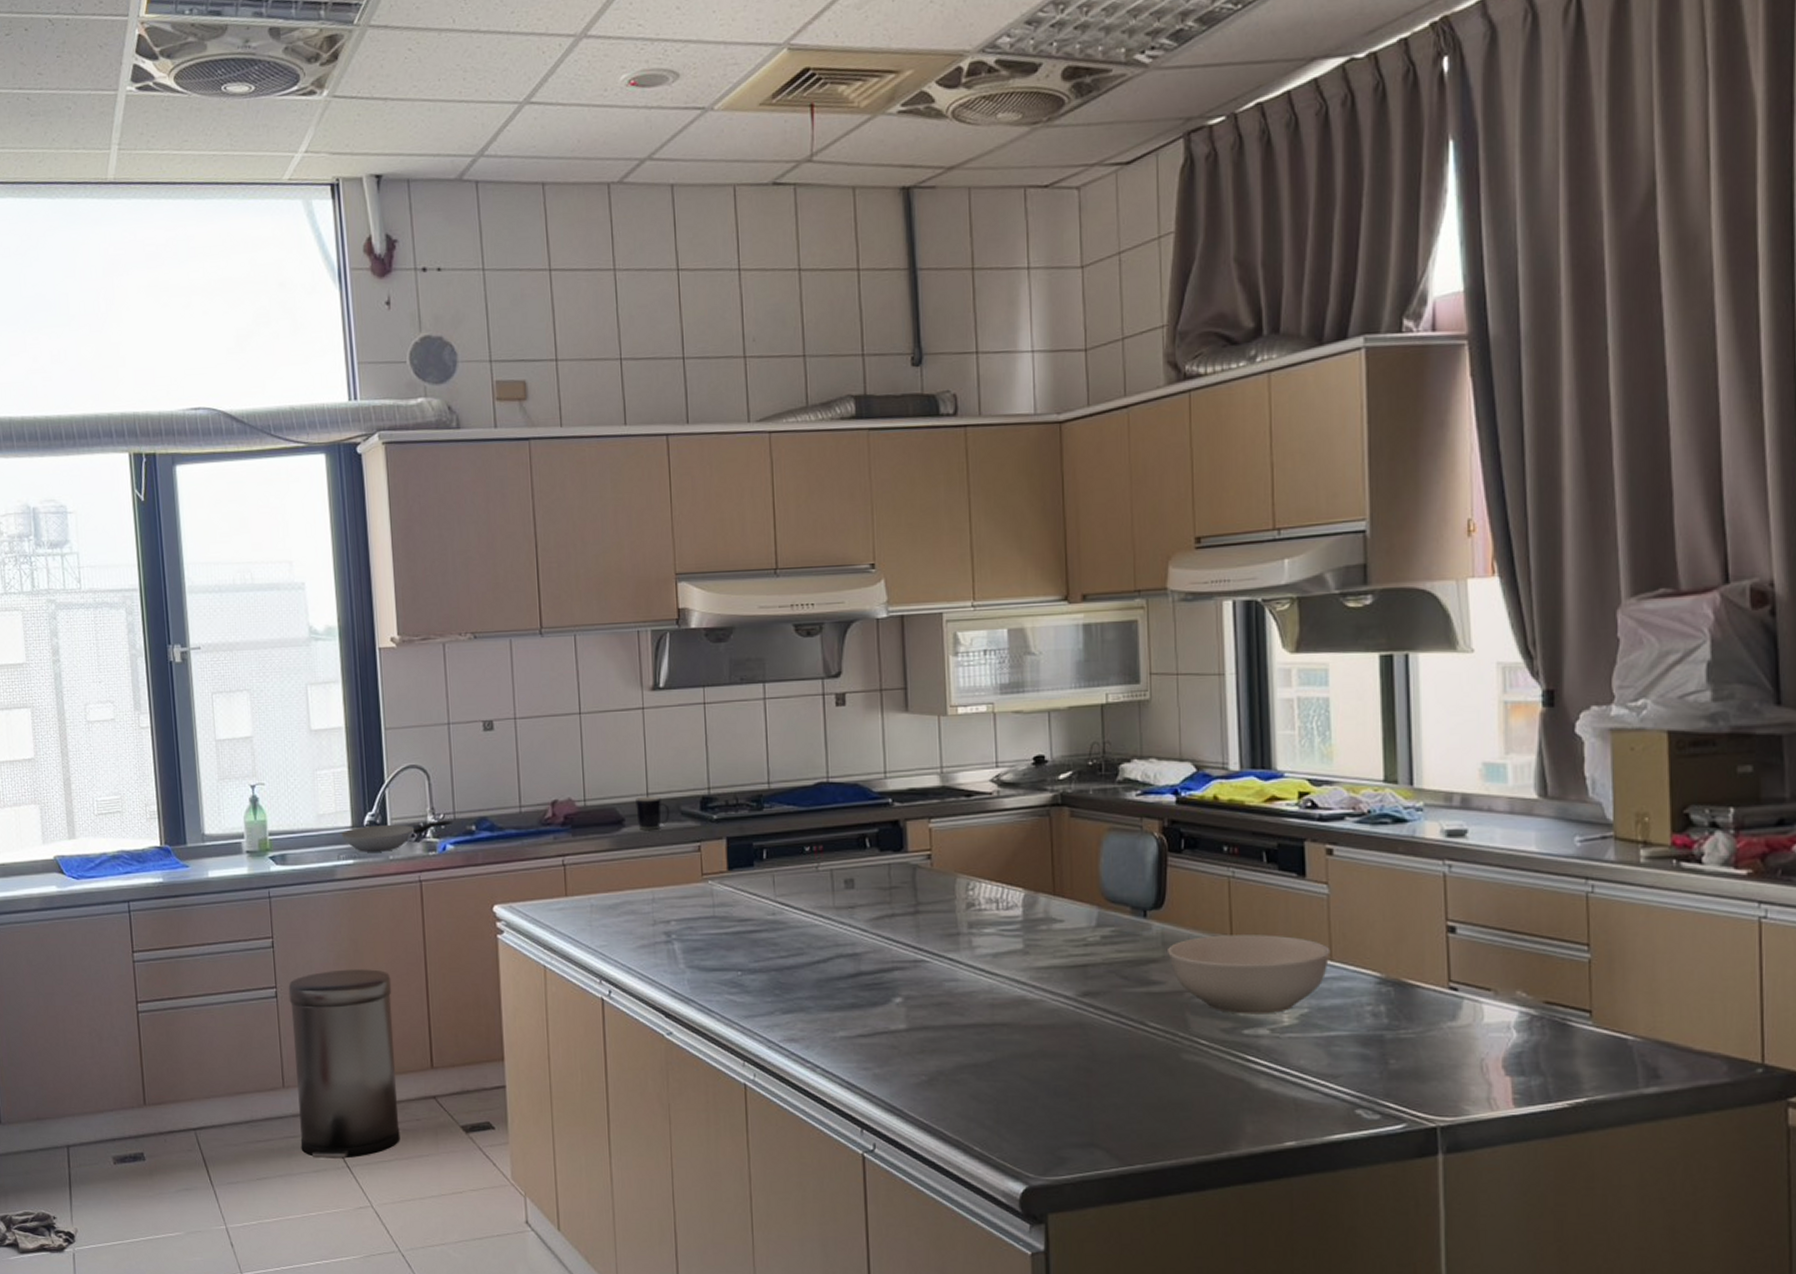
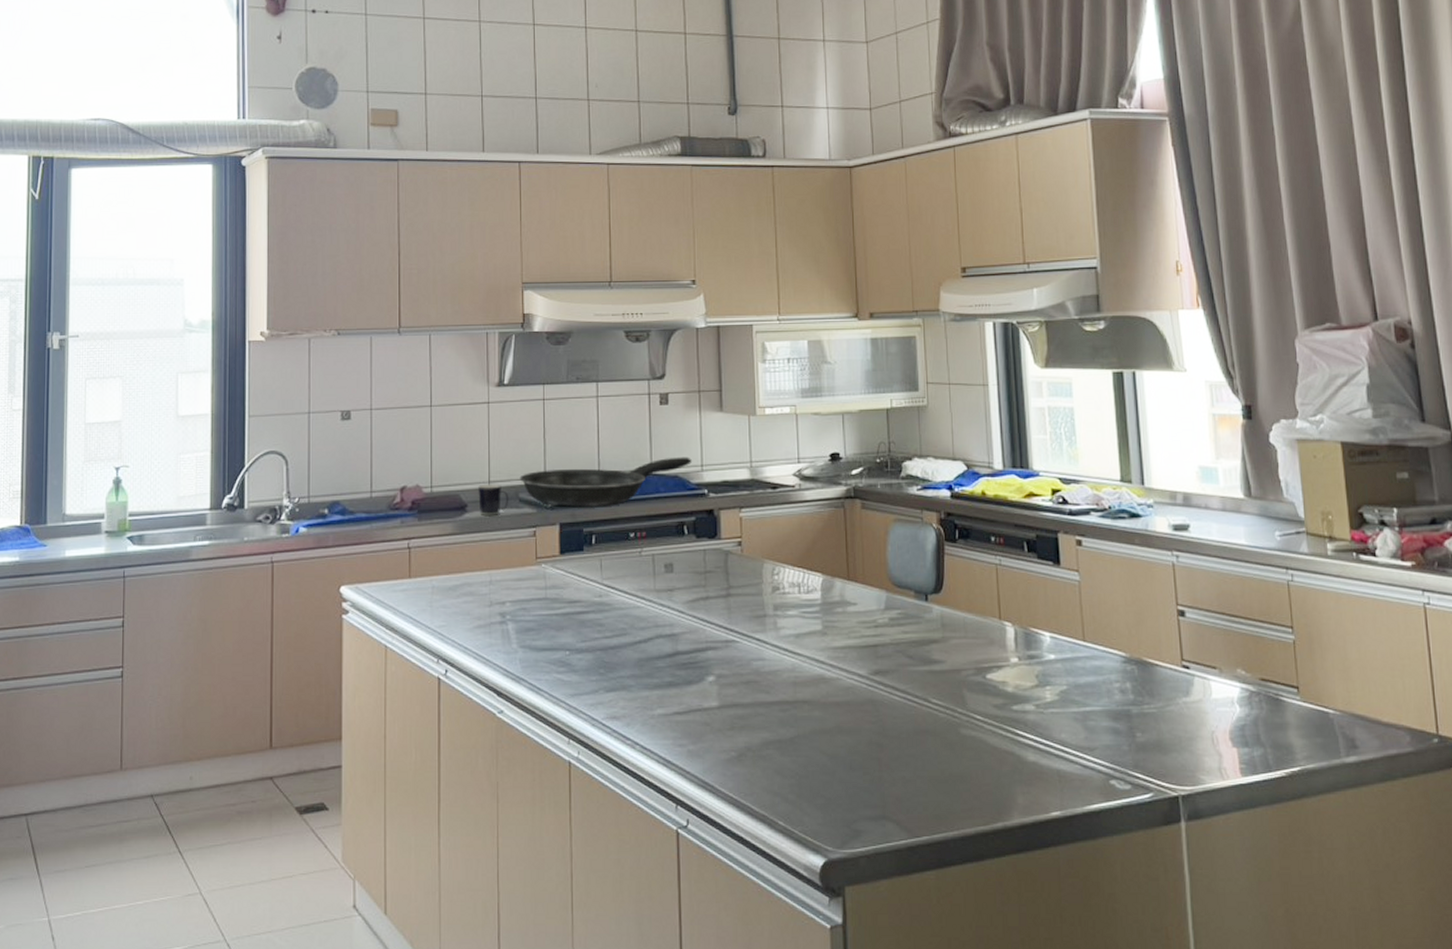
pedal bin: present [288,969,400,1159] -> none [133,649,237,843]
wok: present [341,820,452,852] -> none [199,504,306,533]
frying pan: none [680,763,875,821] -> present [519,456,693,508]
bowl: present [1168,935,1331,1014] -> none [946,617,1083,691]

